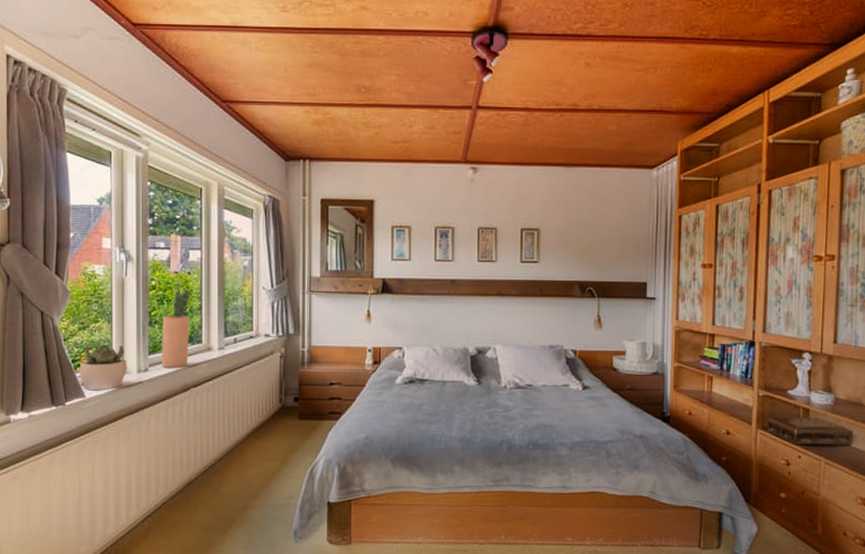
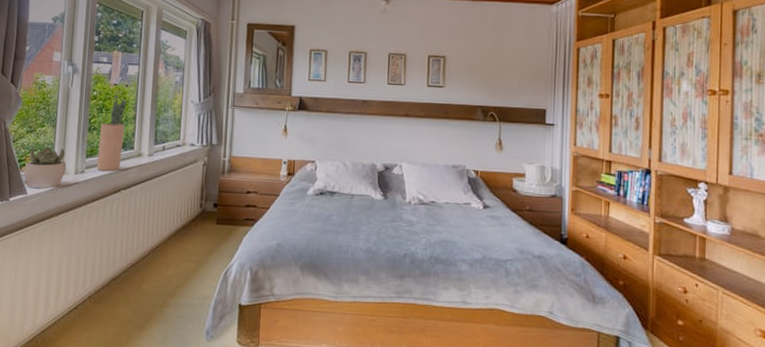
decorative box: present [767,417,853,447] -> none [664,244,750,277]

